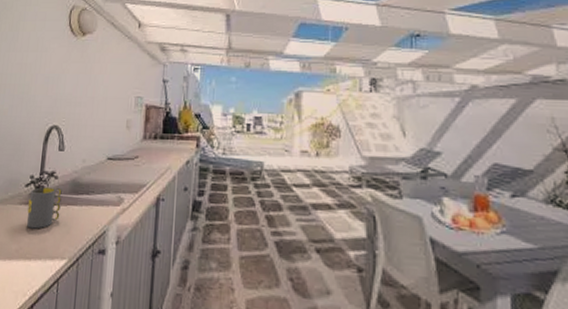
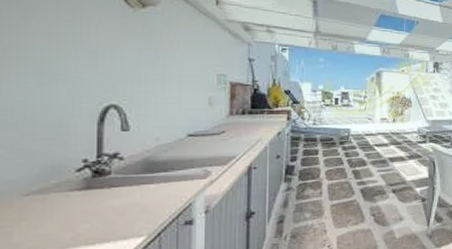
mug: present [27,187,62,229] -> none [83,168,131,214]

